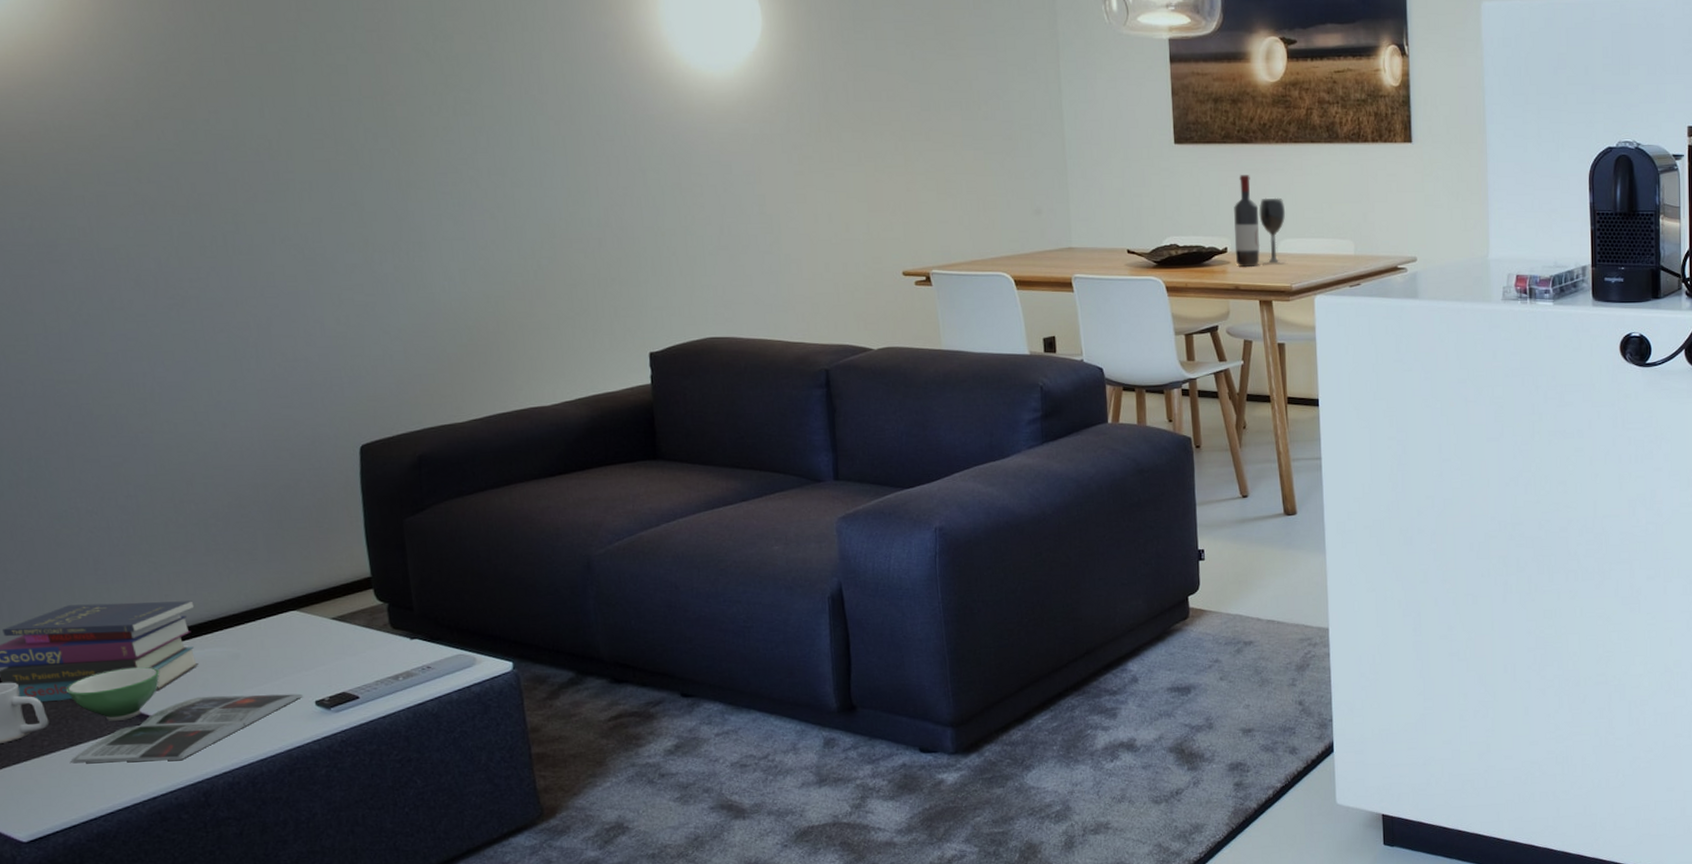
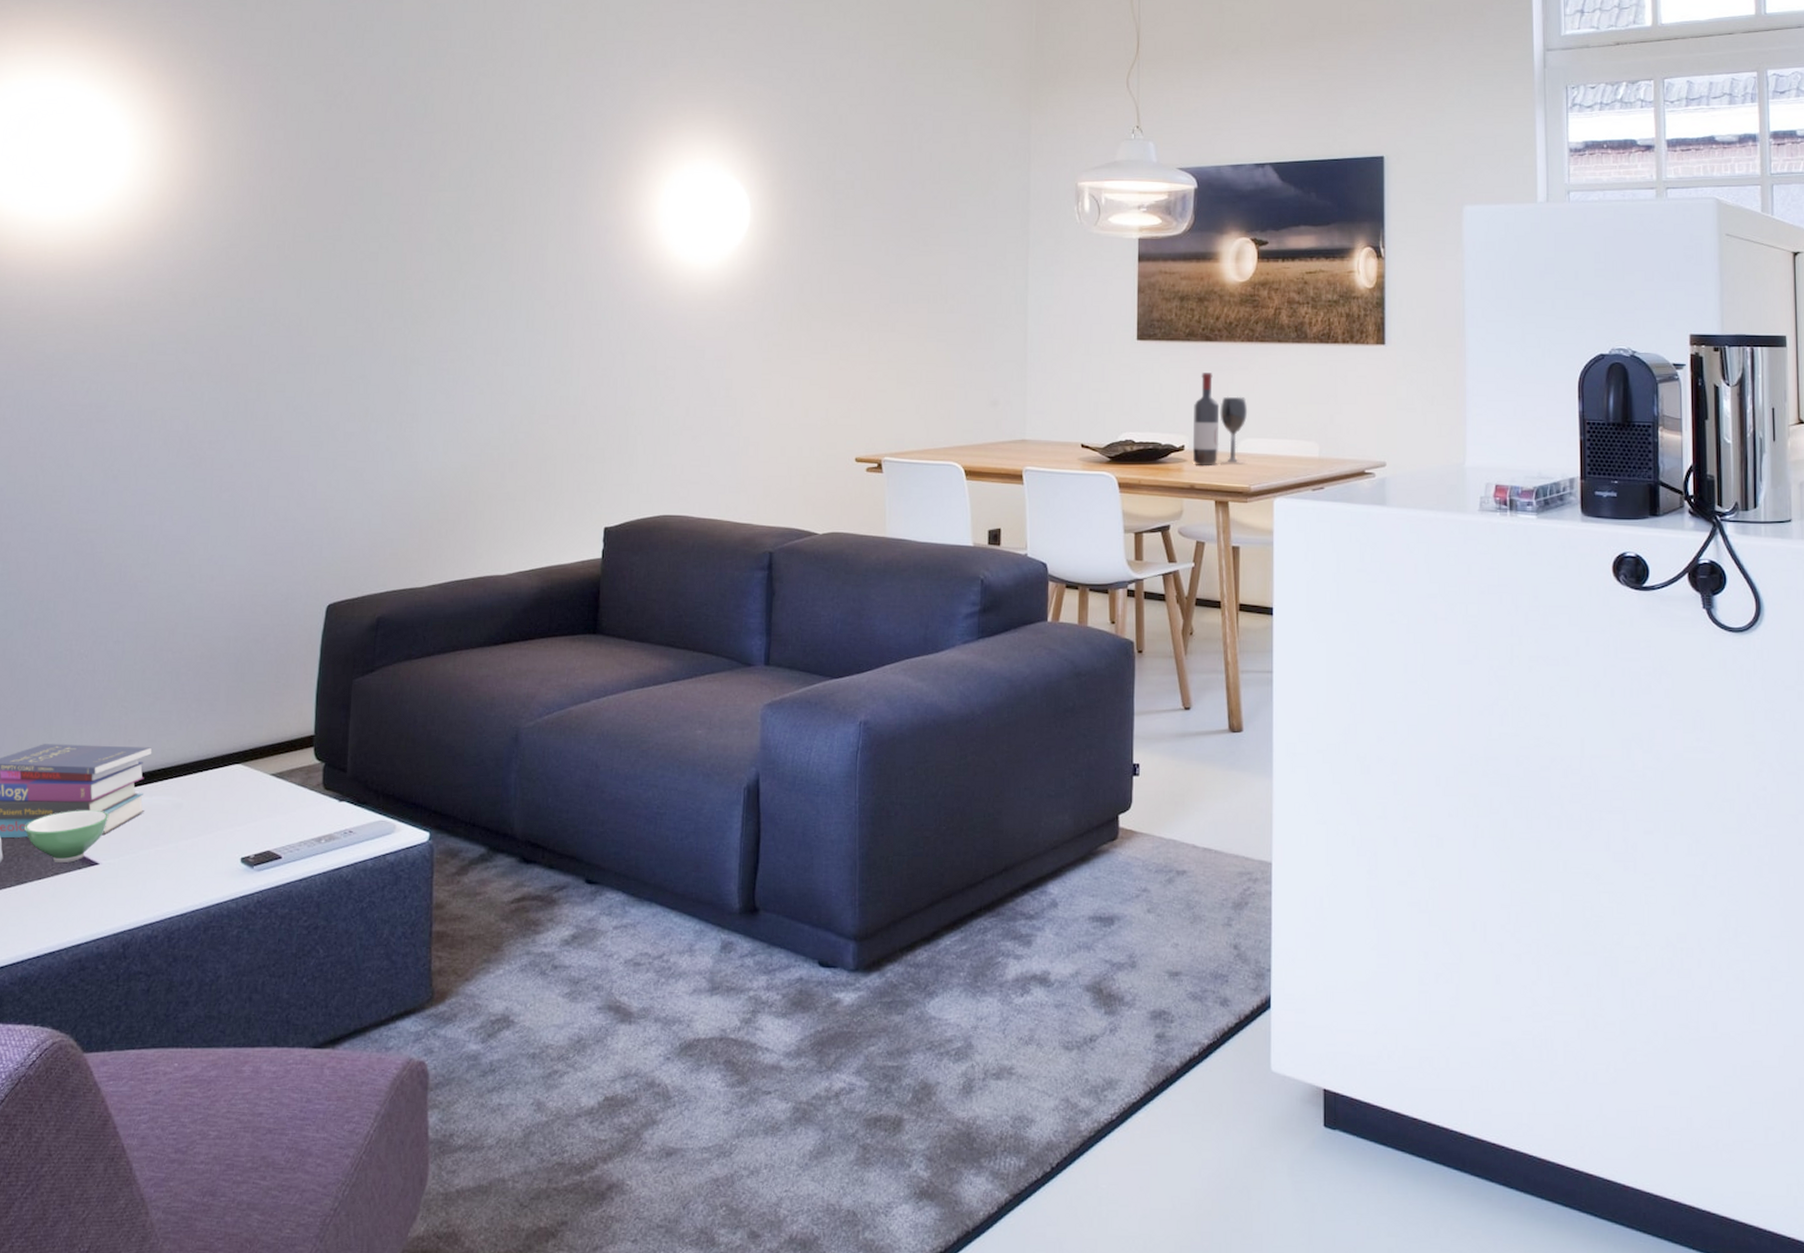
magazine: present [69,693,303,764] -> none [12,844,231,908]

